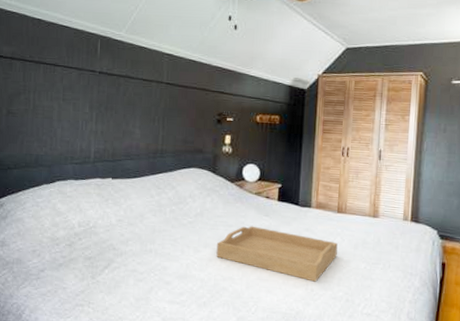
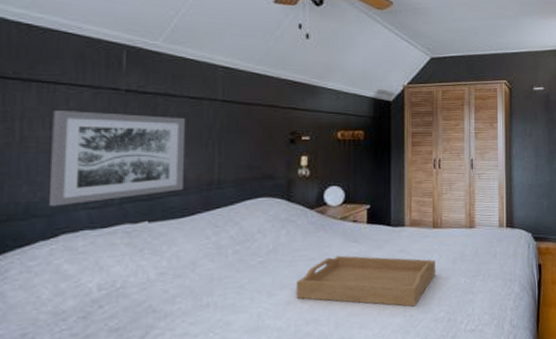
wall art: none [50,86,140,160] -> present [50,111,186,207]

